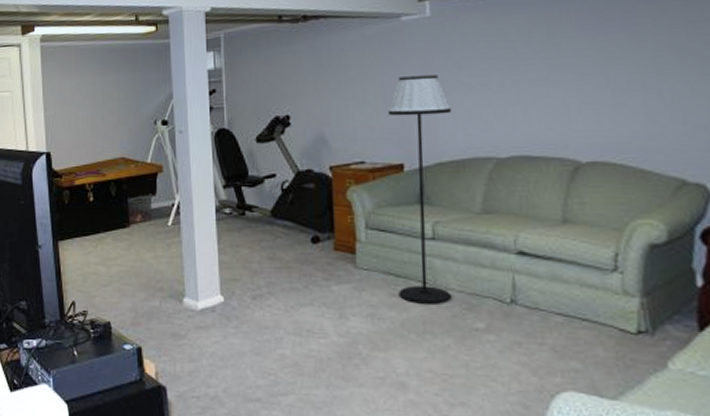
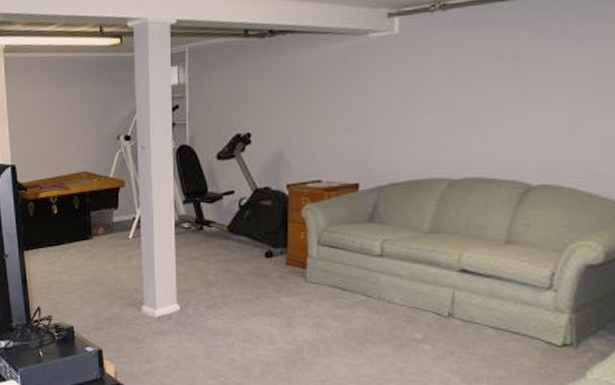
floor lamp: present [387,74,453,304] -> none [344,94,411,316]

